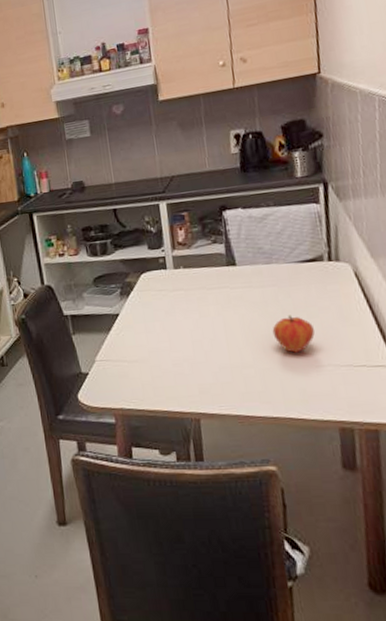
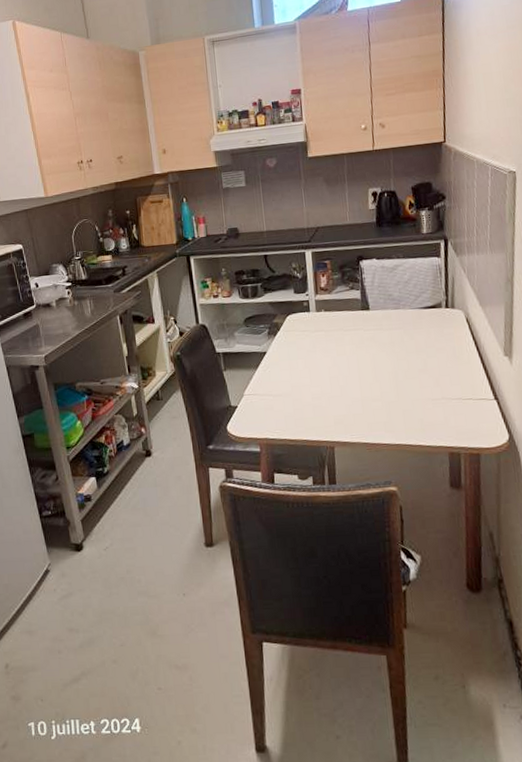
fruit: present [272,315,315,353] -> none [397,355,432,388]

